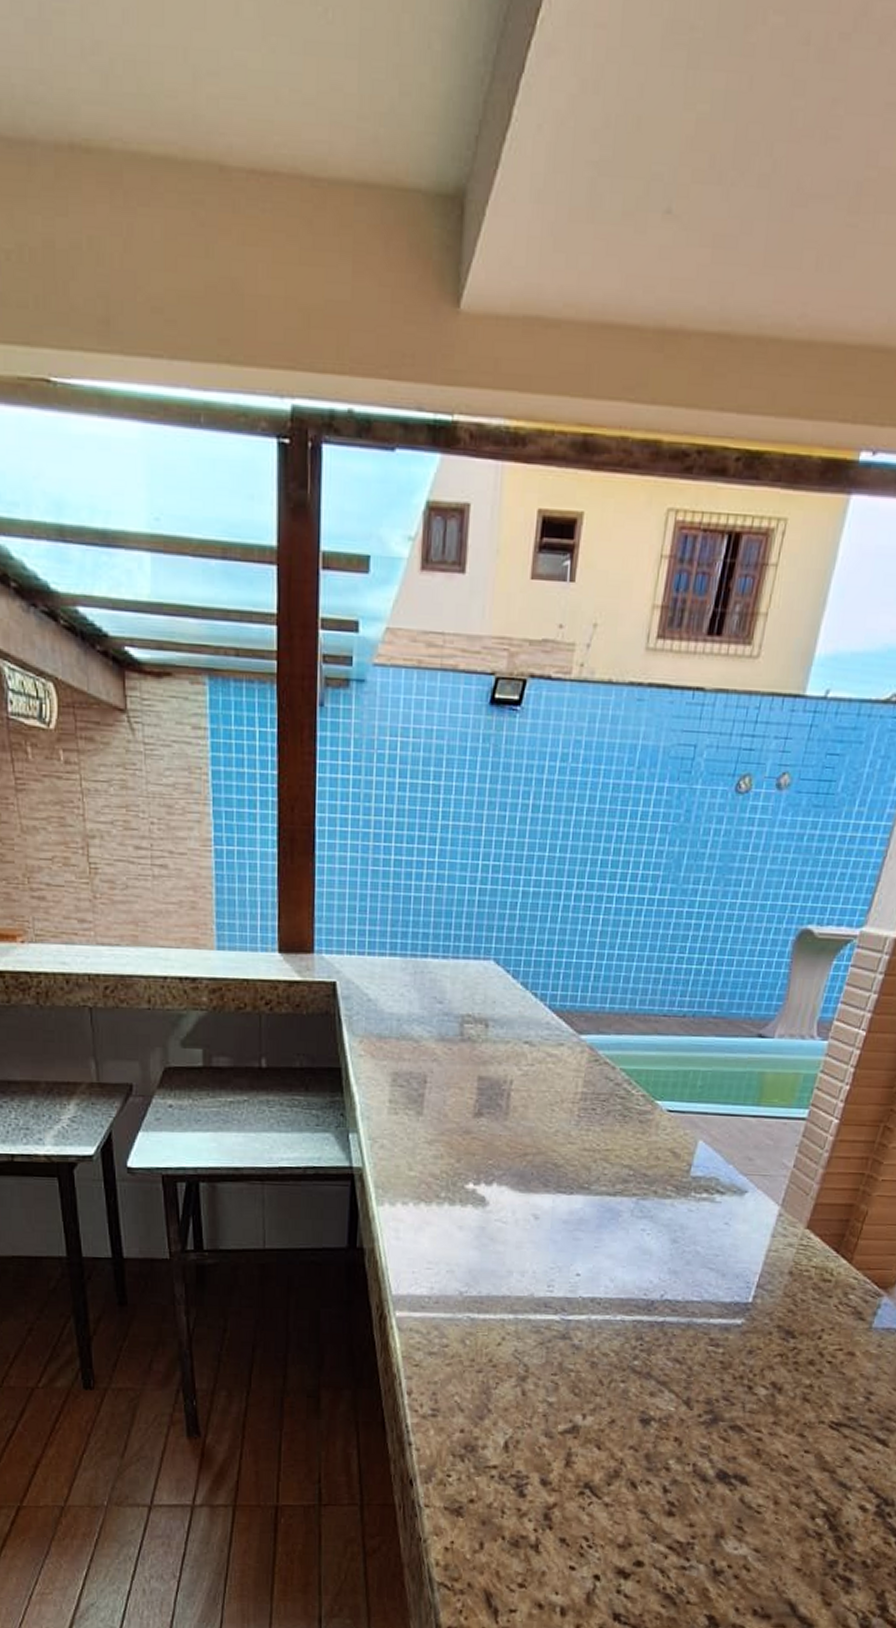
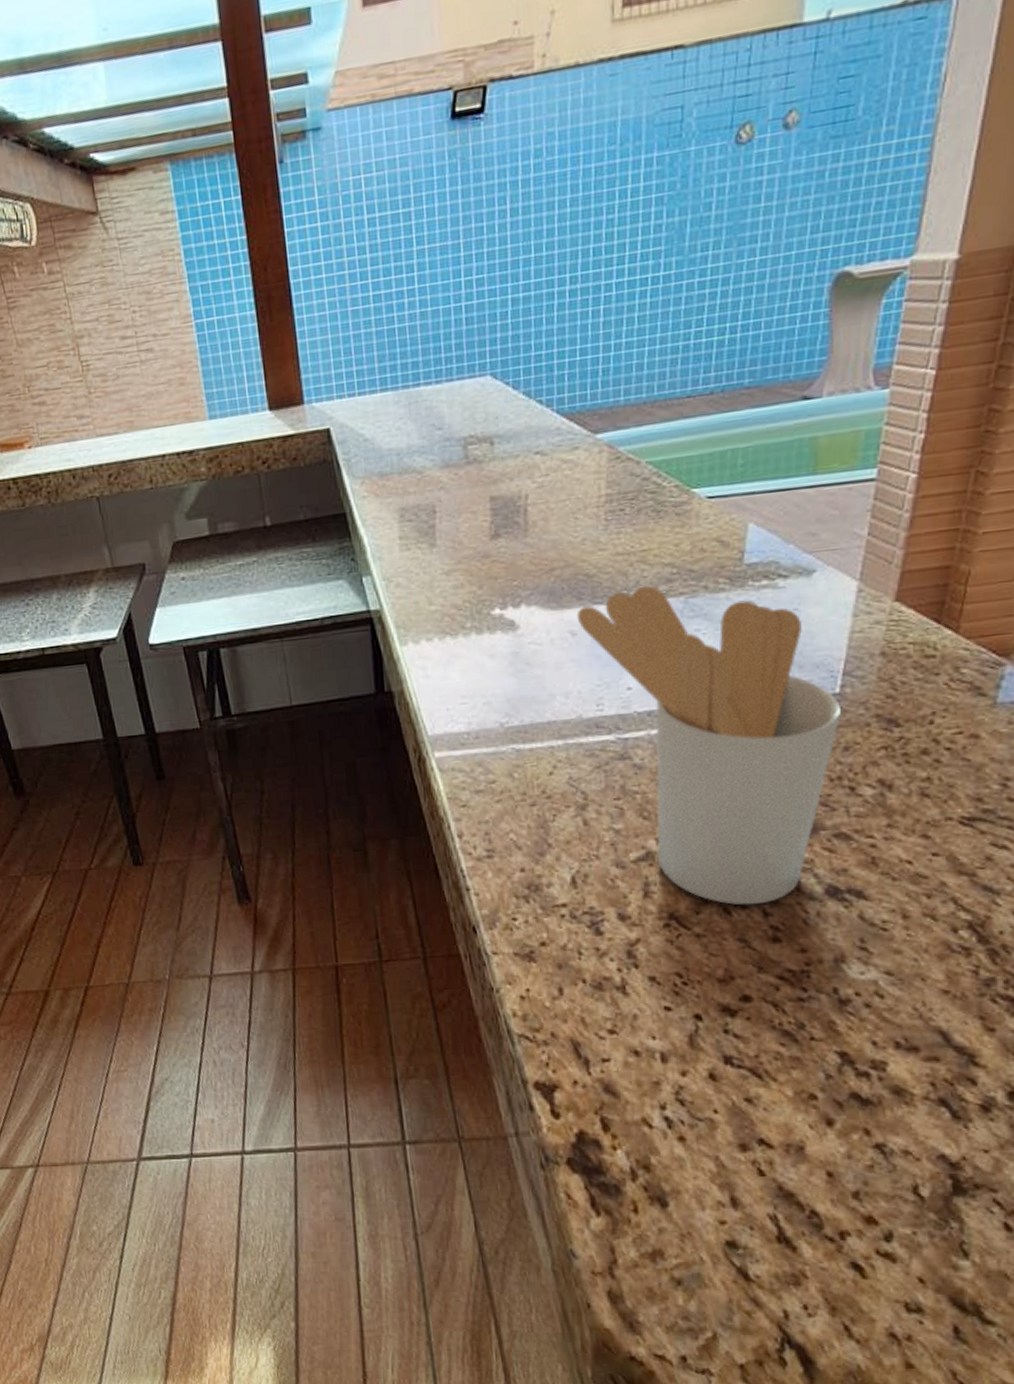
utensil holder: none [541,1182,752,1482] -> present [576,585,842,906]

